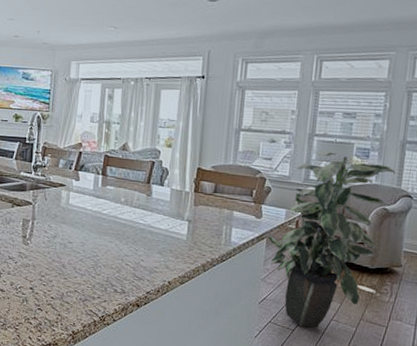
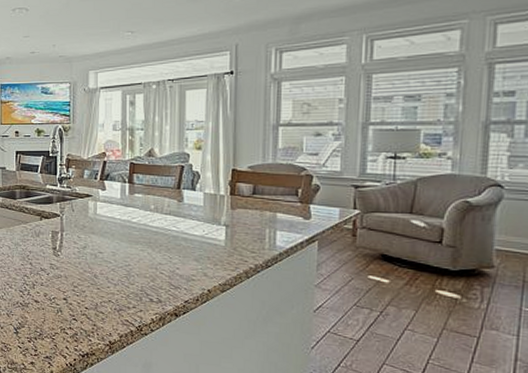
indoor plant: present [266,150,396,328] -> none [318,140,479,338]

